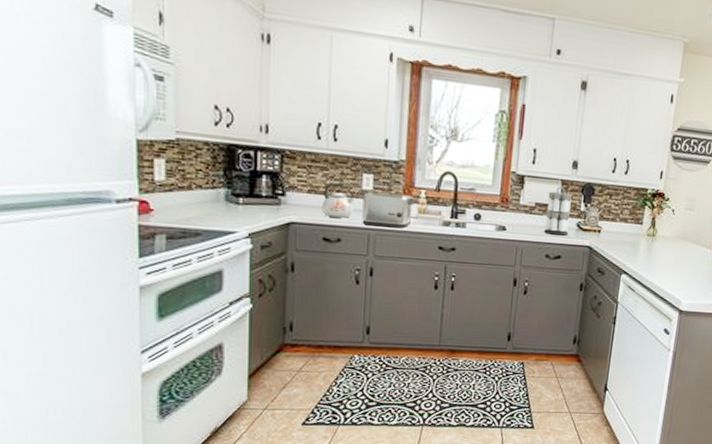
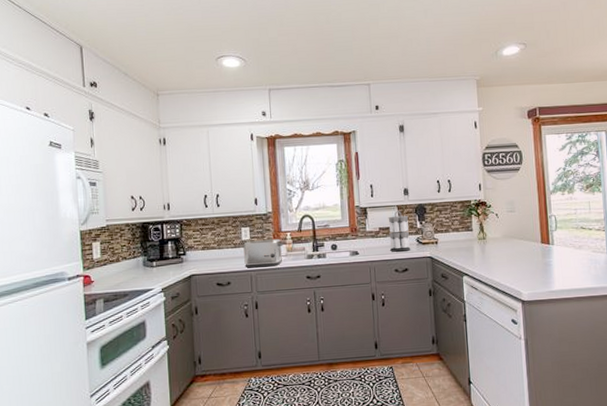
kettle: present [322,182,355,218] -> none [213,238,238,266]

